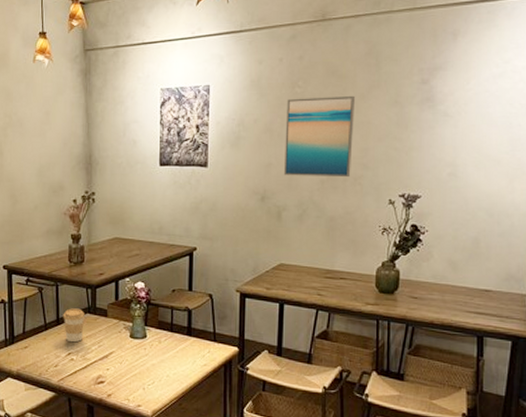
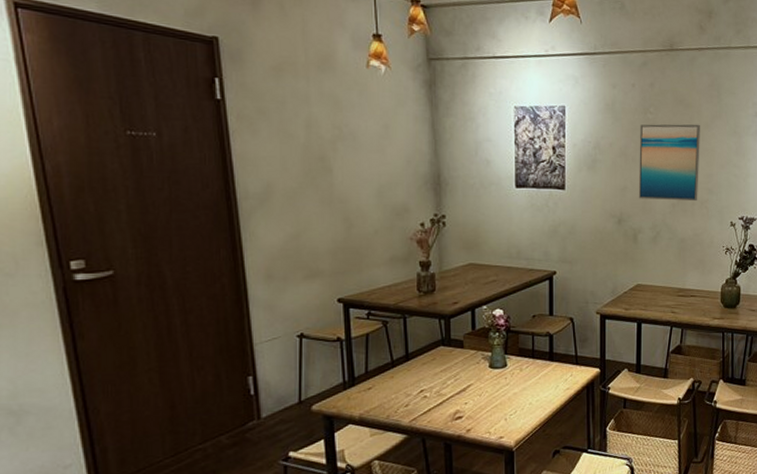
coffee cup: present [63,308,84,343] -> none [413,341,438,379]

